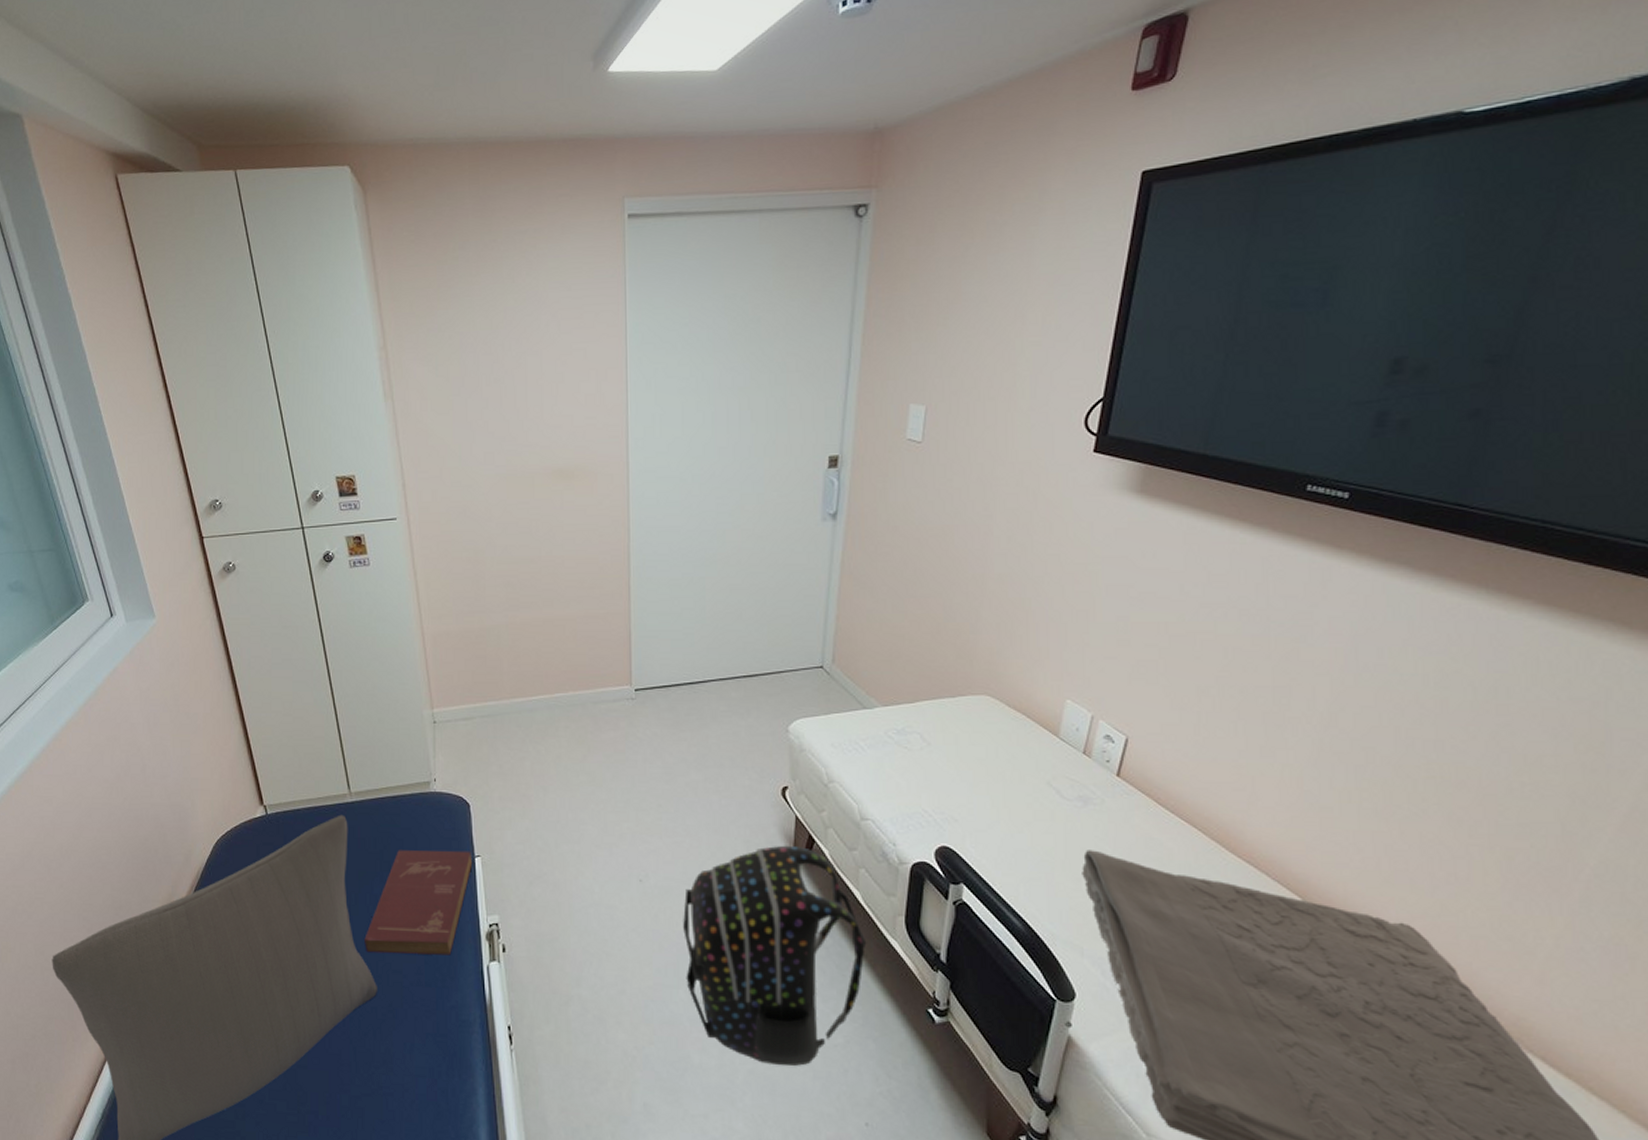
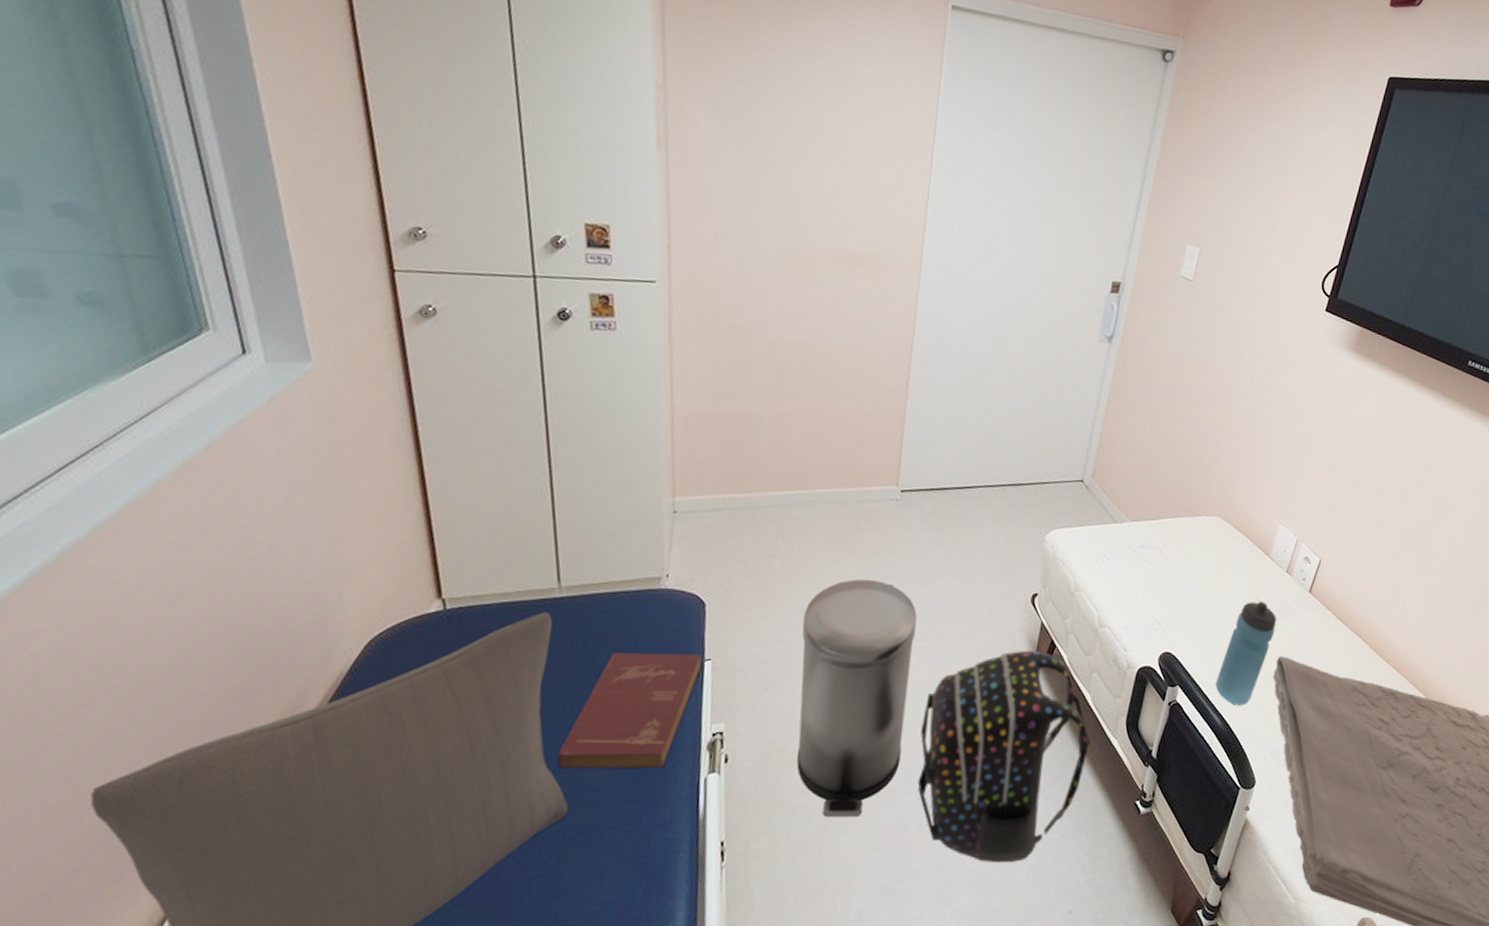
pedal bin: none [557,777,667,1011] -> present [797,578,918,818]
water bottle: none [1008,787,1079,906] -> present [1215,601,1277,706]

